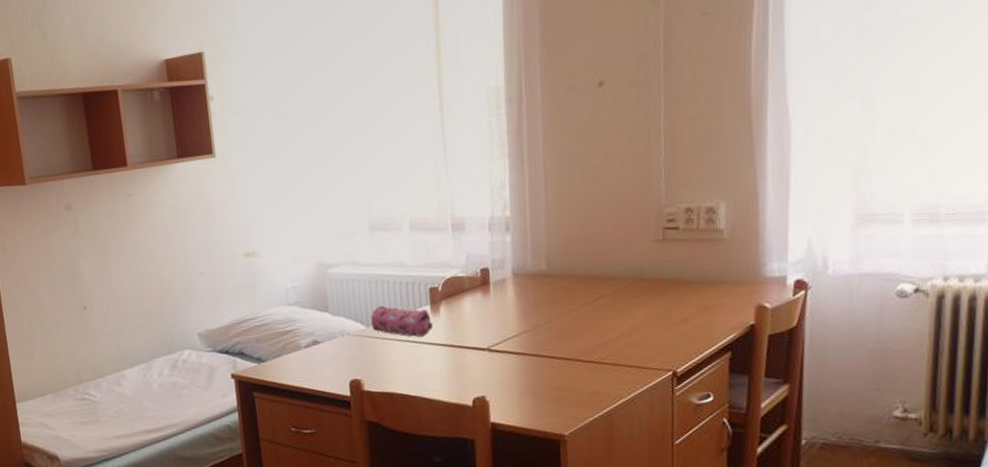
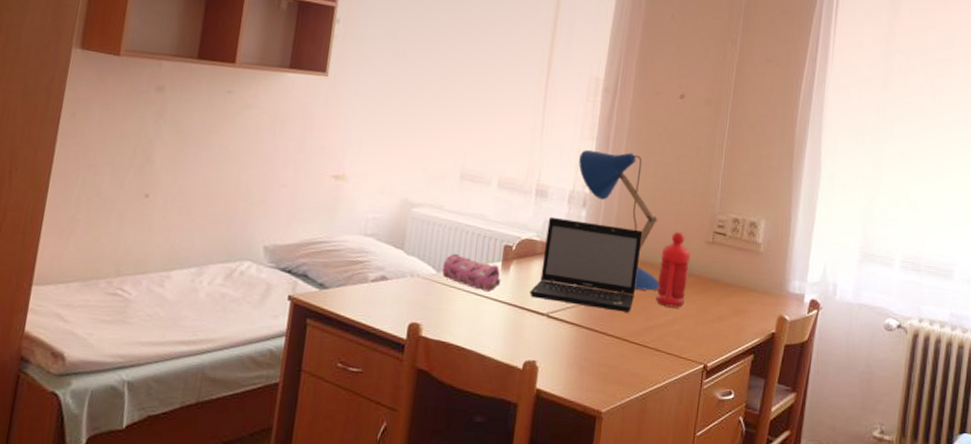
laptop: none [465,243,582,335] -> present [529,216,643,313]
desk lamp: none [492,162,608,307] -> present [579,149,660,291]
water bottle: none [604,236,640,319] -> present [655,232,691,308]

